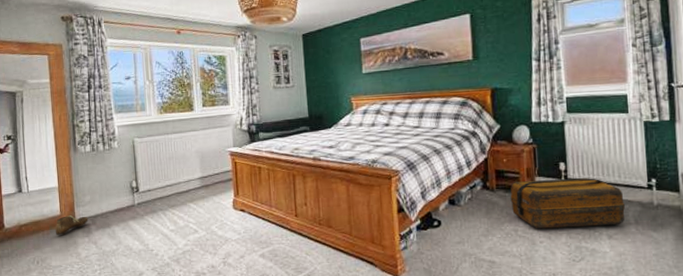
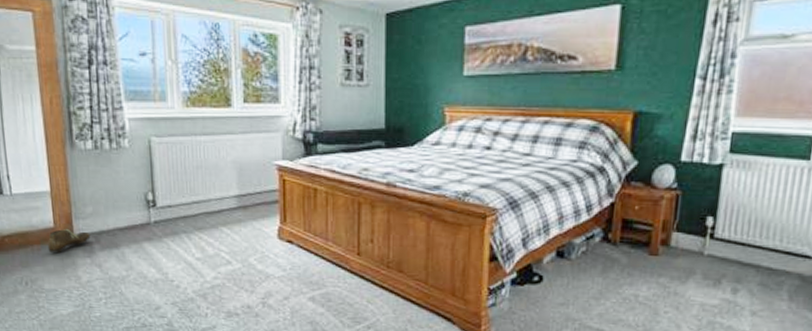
suitcase: present [510,178,625,229] -> none [635,236,781,301]

